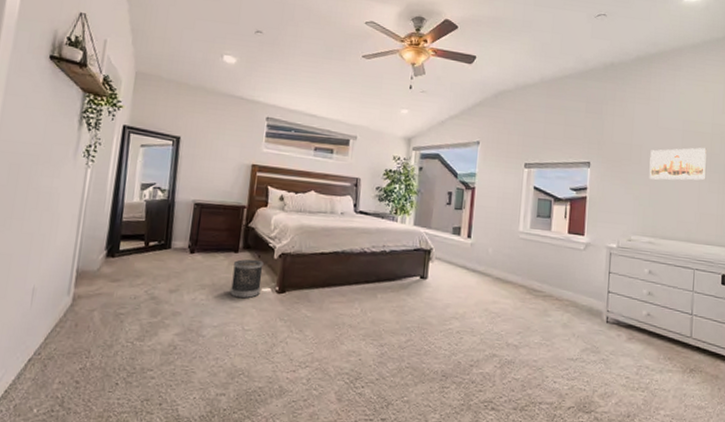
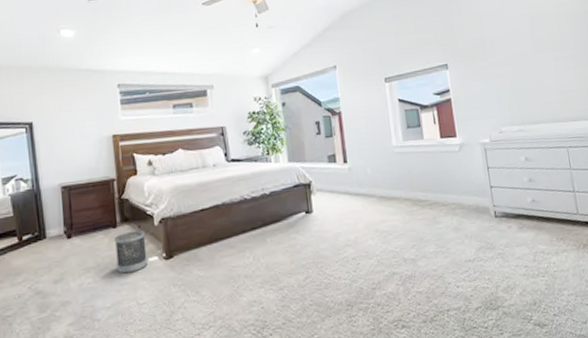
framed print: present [649,147,707,181] -> none [502,28,561,69]

